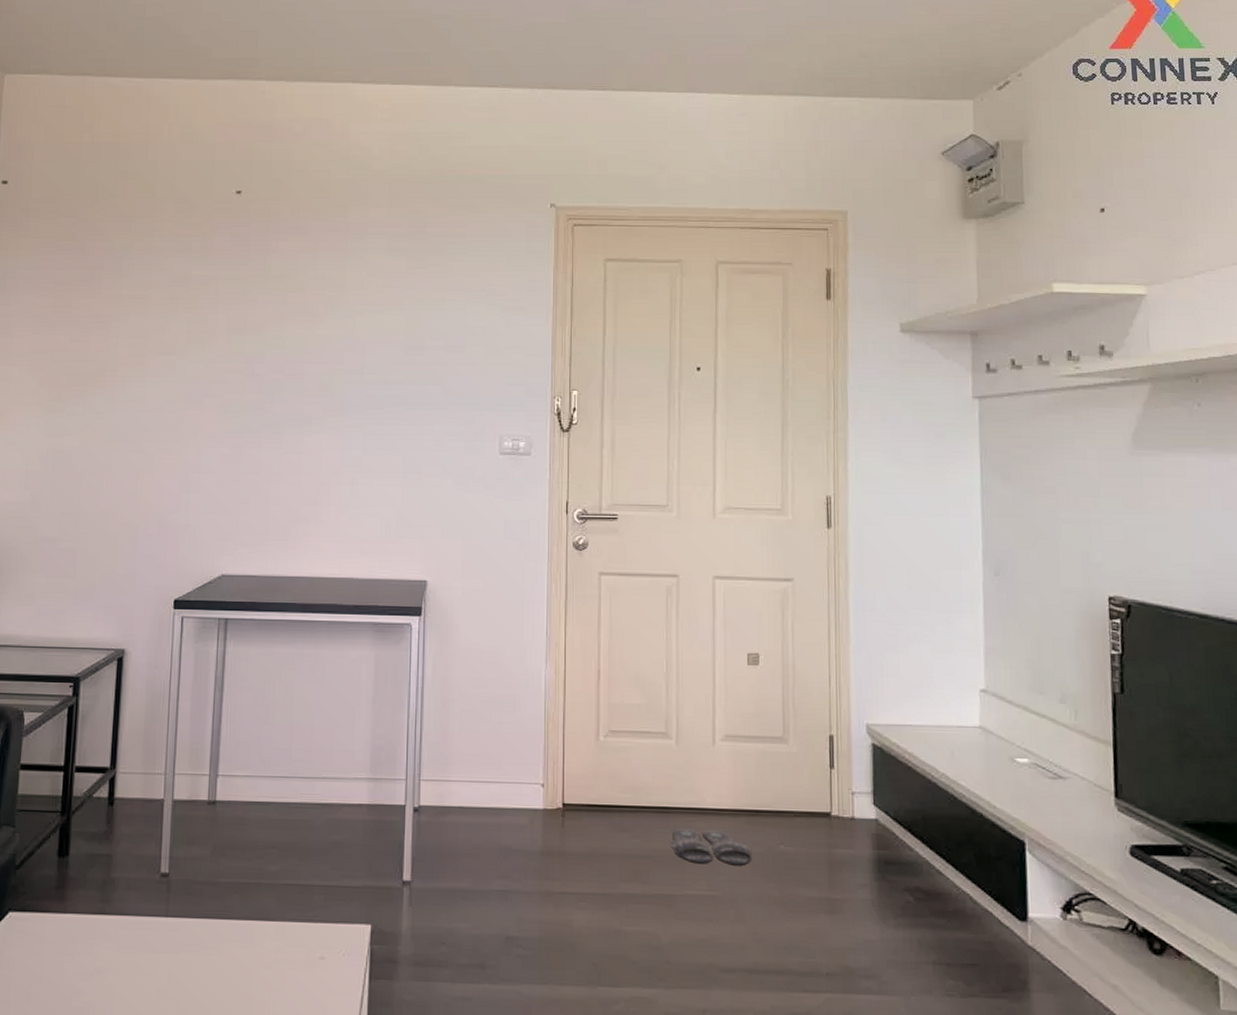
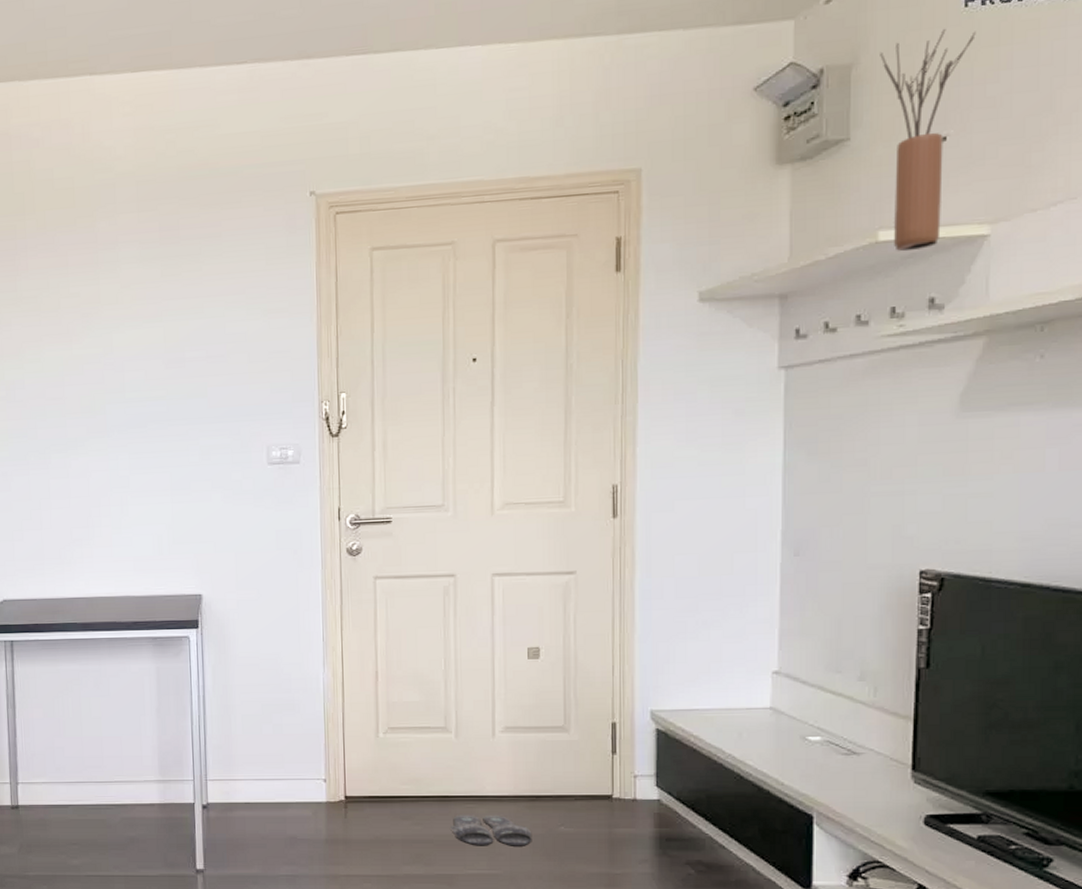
vase: none [1045,120,1122,303] -> present [880,28,976,252]

